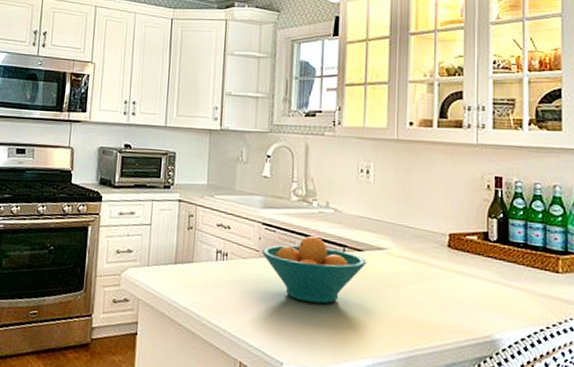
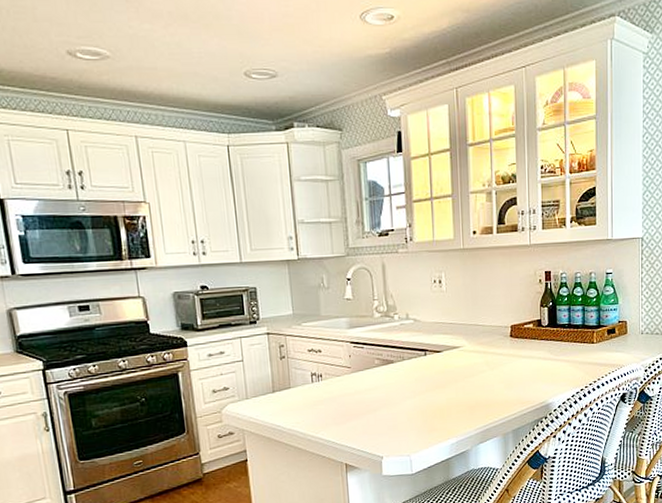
fruit bowl: present [261,235,367,304] -> none [353,345,445,404]

